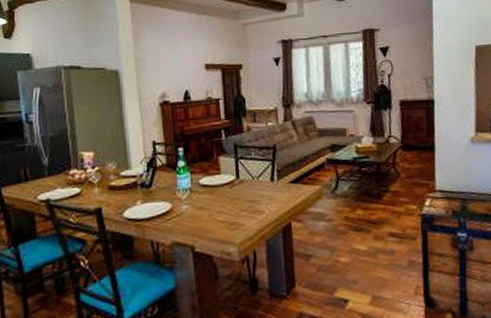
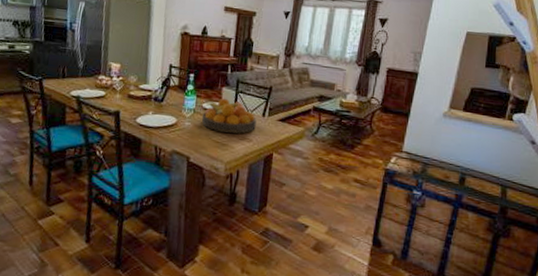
fruit bowl: none [200,168,266,210] -> present [201,98,257,134]

